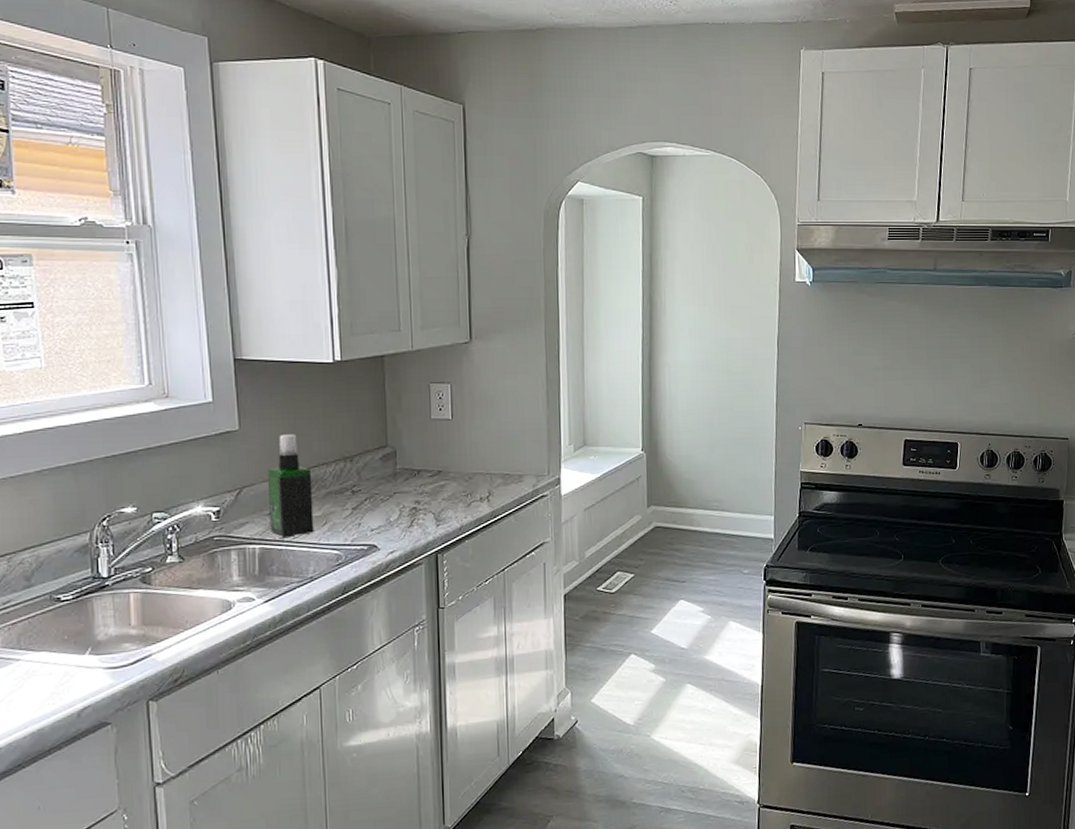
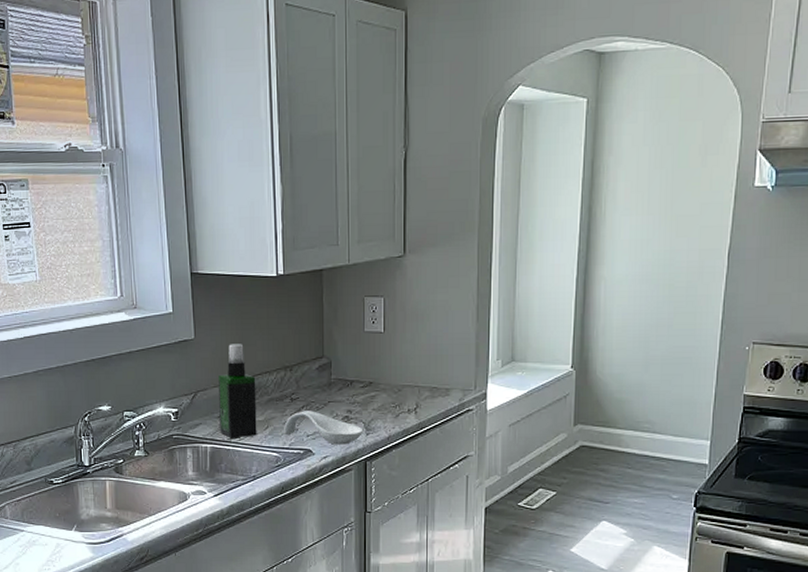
spoon rest: none [343,503,434,538] -> present [283,411,364,445]

